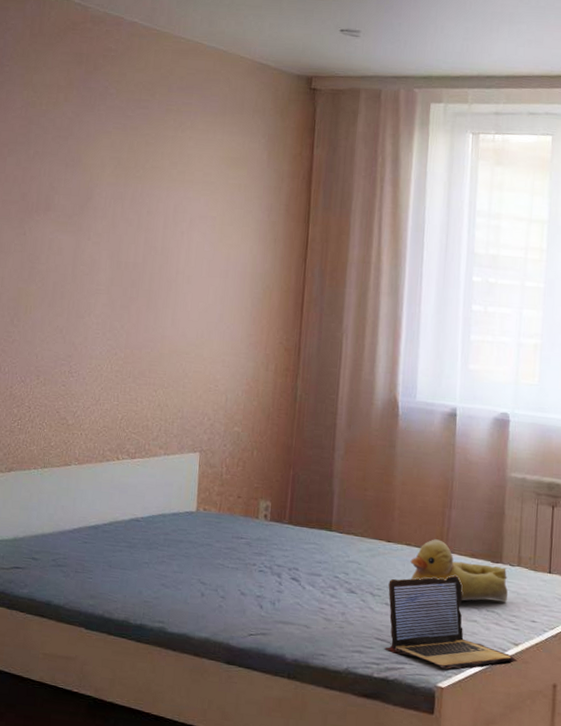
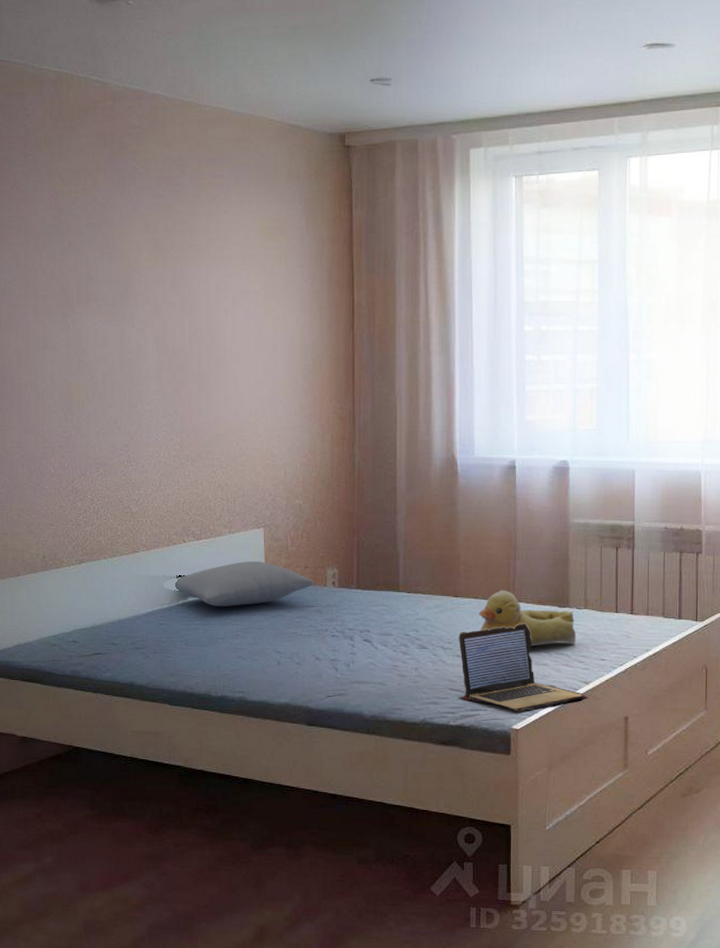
pillow: none [103,485,246,531] -> present [174,561,315,606]

